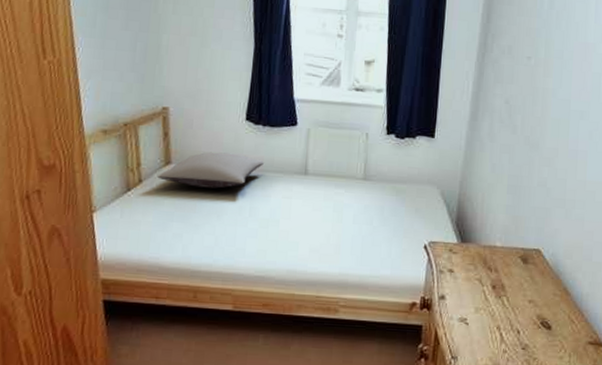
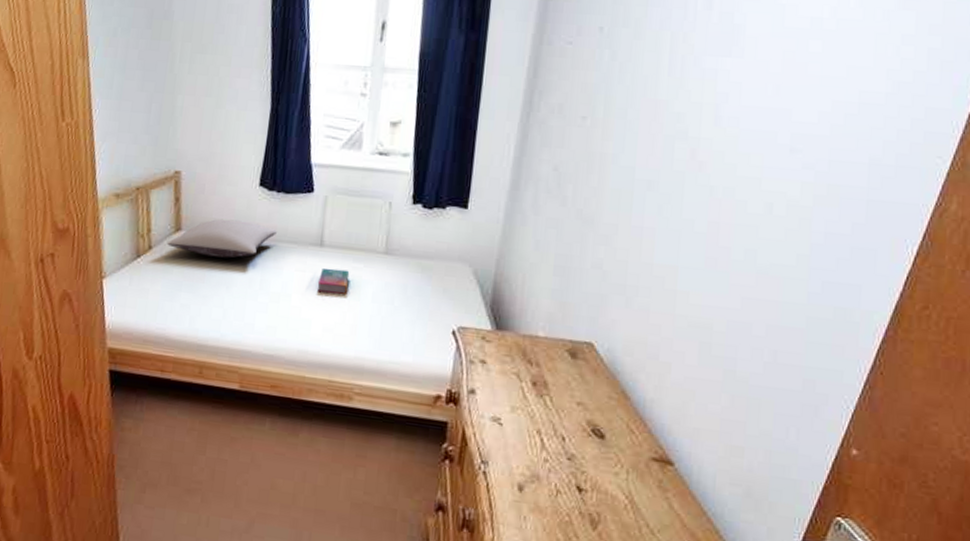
book: none [303,194,333,218] -> present [317,268,350,294]

